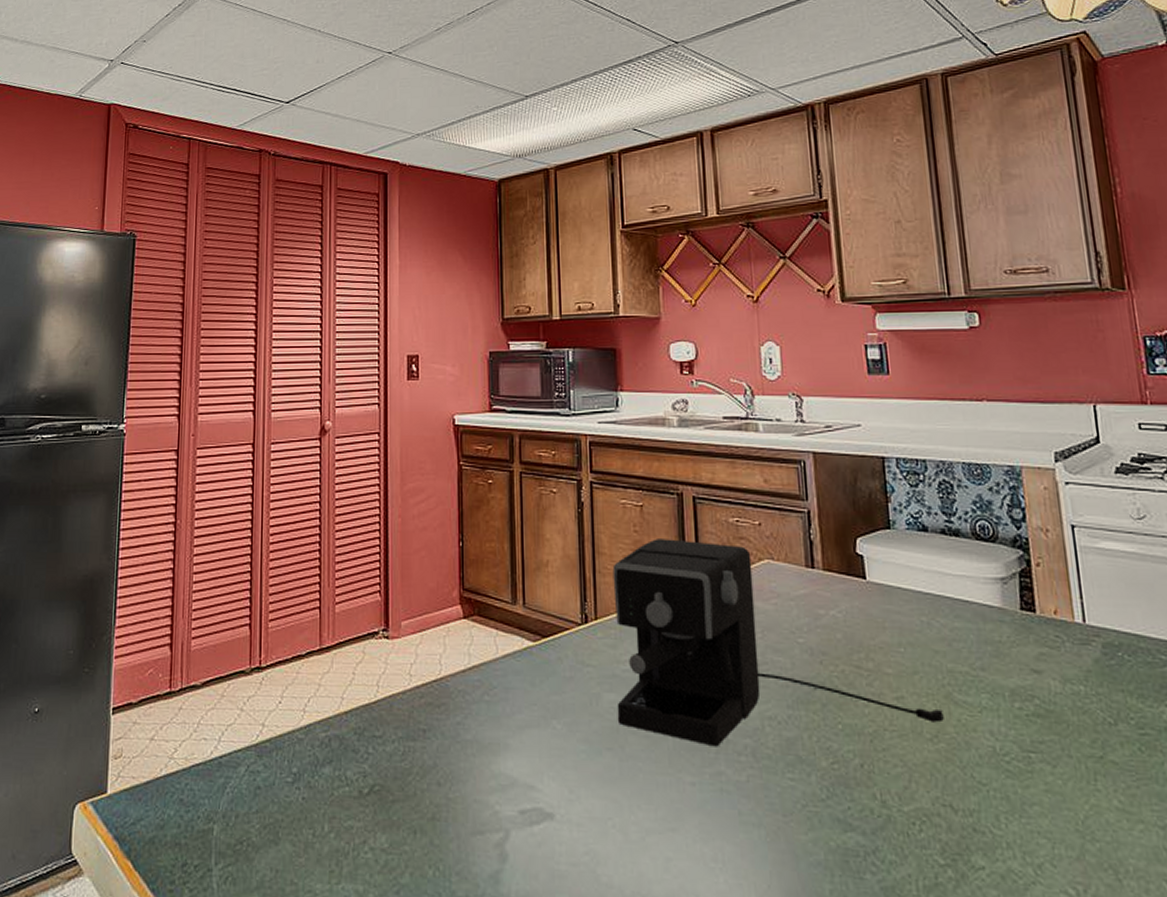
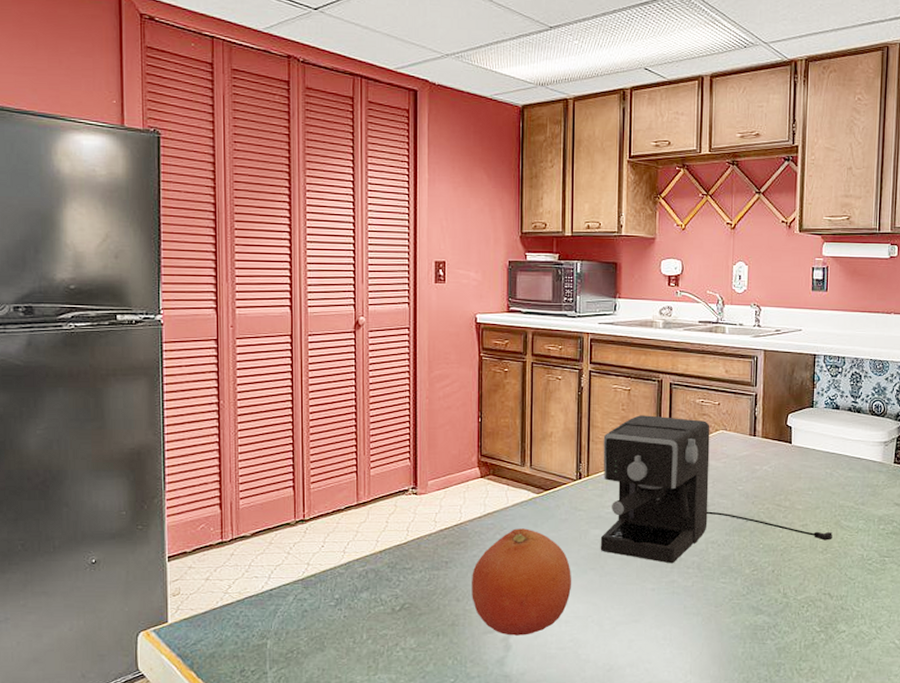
fruit: none [455,688,584,841] -> present [472,528,572,636]

